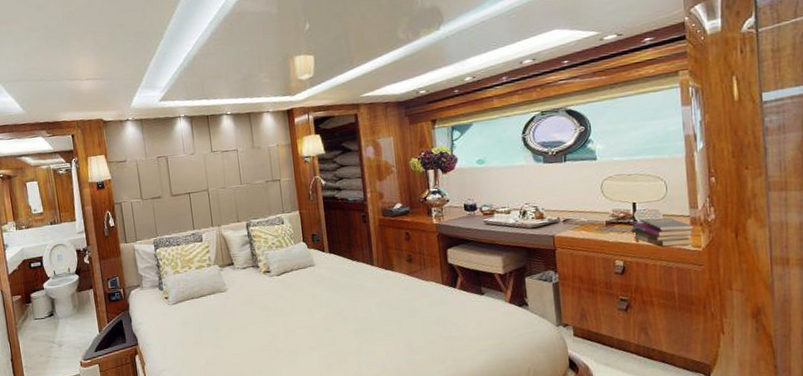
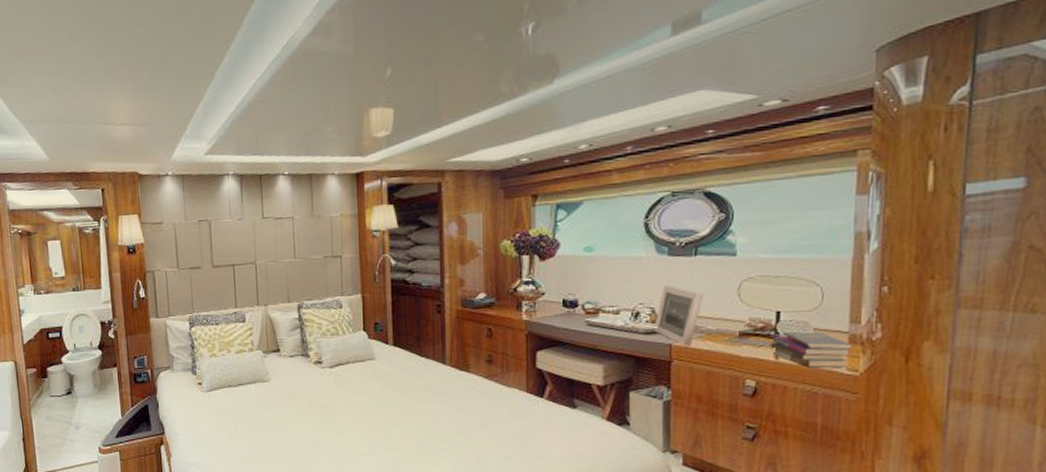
picture frame: none [538,187,575,236] -> present [654,286,703,346]

